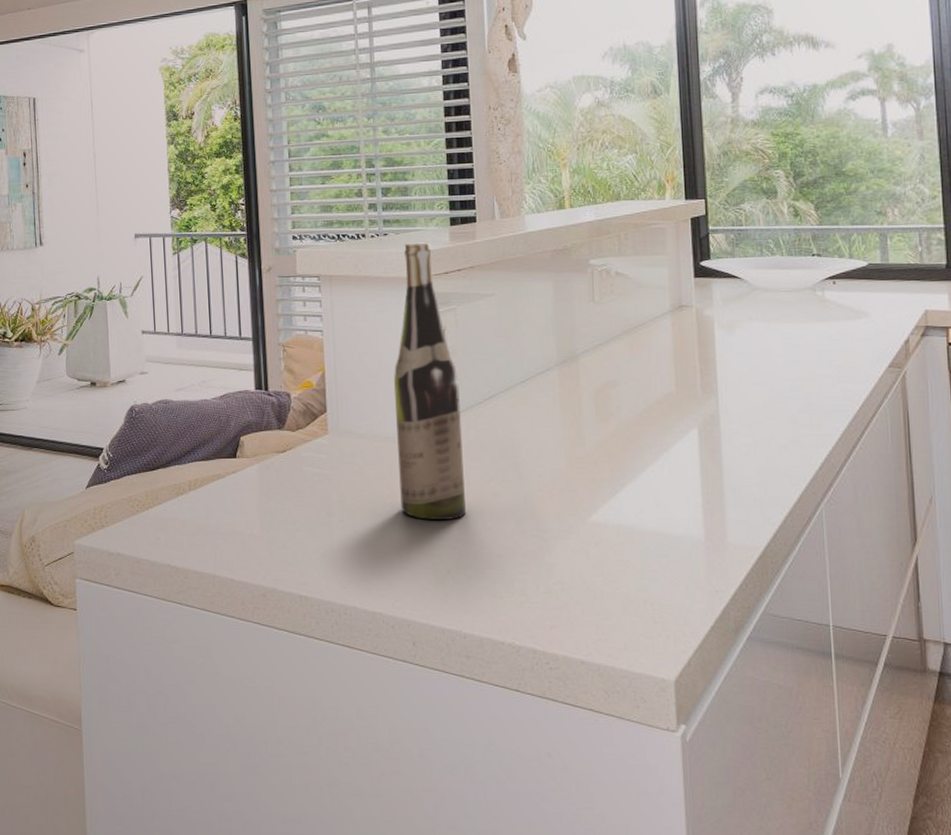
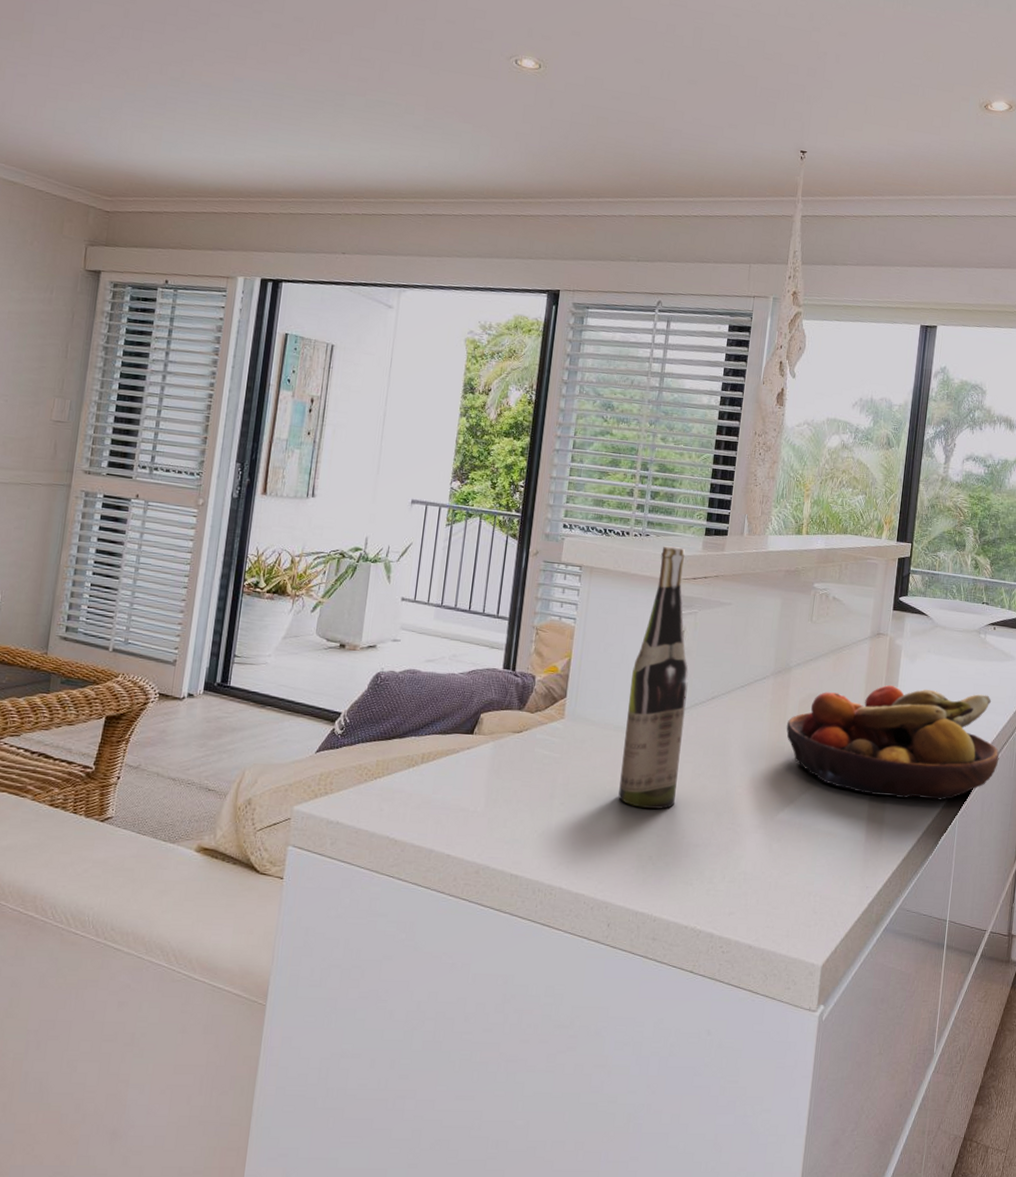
fruit bowl: none [583,361,869,490] -> present [786,684,999,800]

